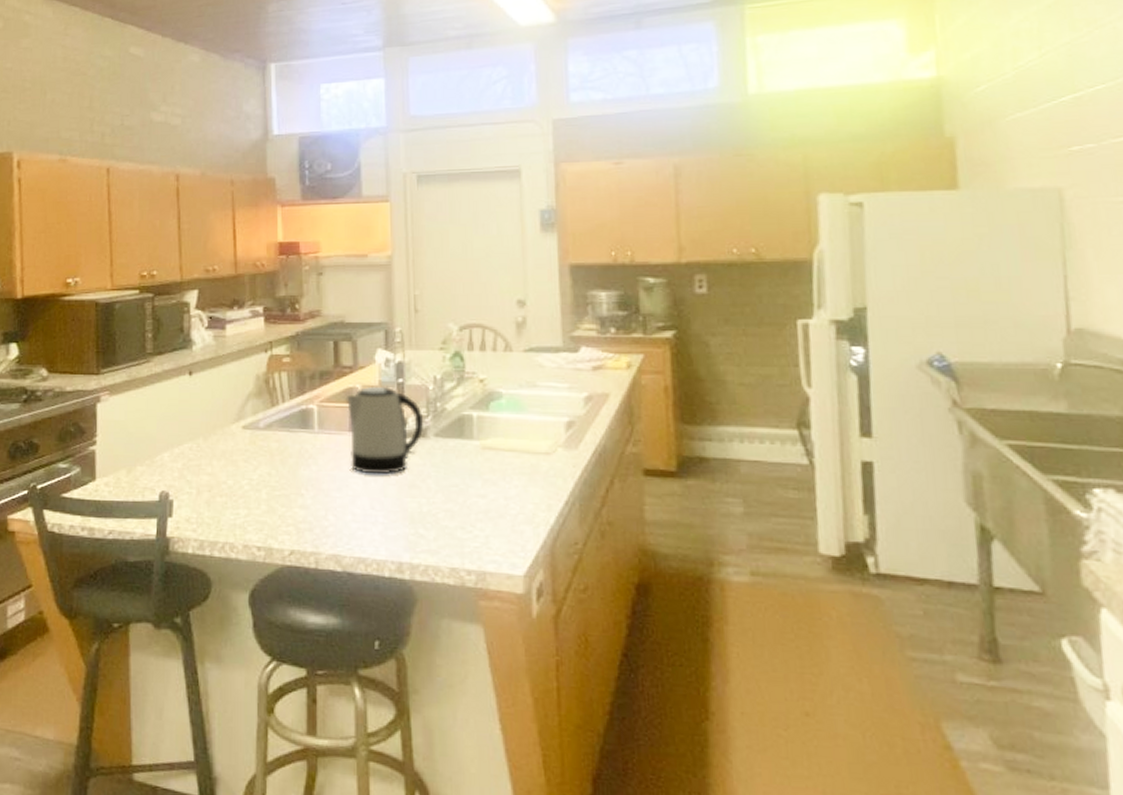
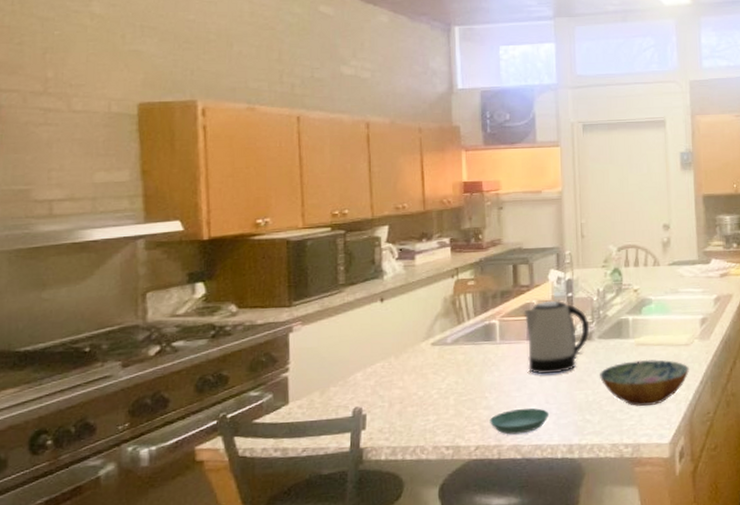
saucer: none [306,512,375,542] -> present [490,408,550,435]
bowl: none [436,467,550,525] -> present [600,359,689,406]

